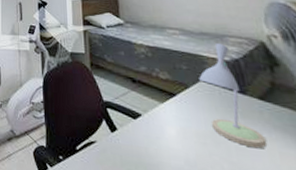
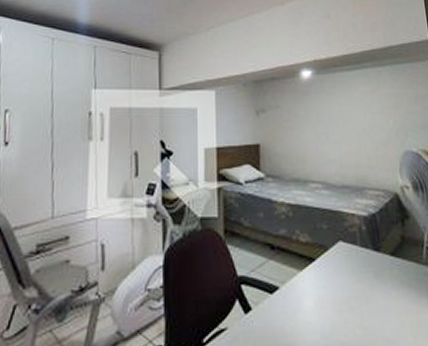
desk lamp: present [199,42,268,149] -> none [338,196,395,309]

